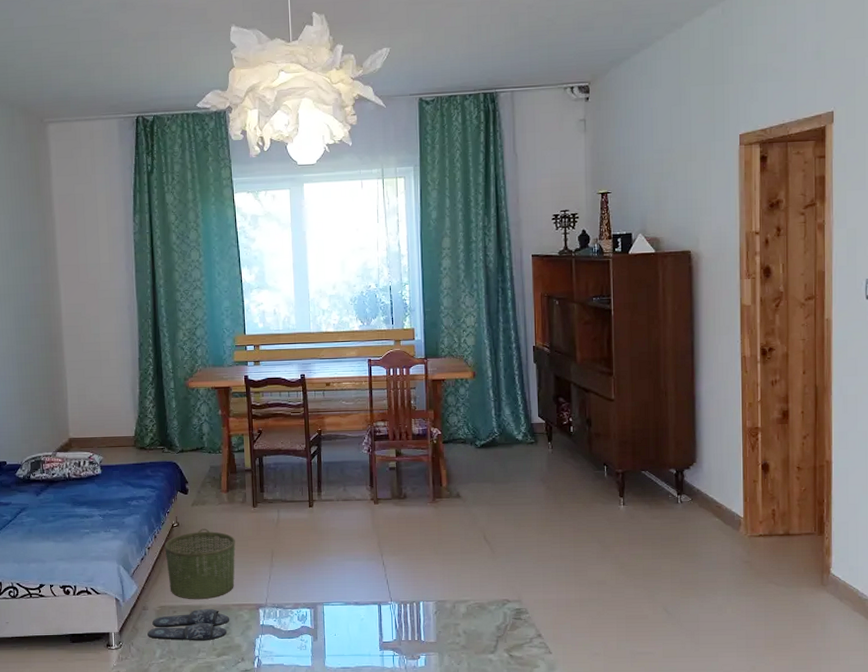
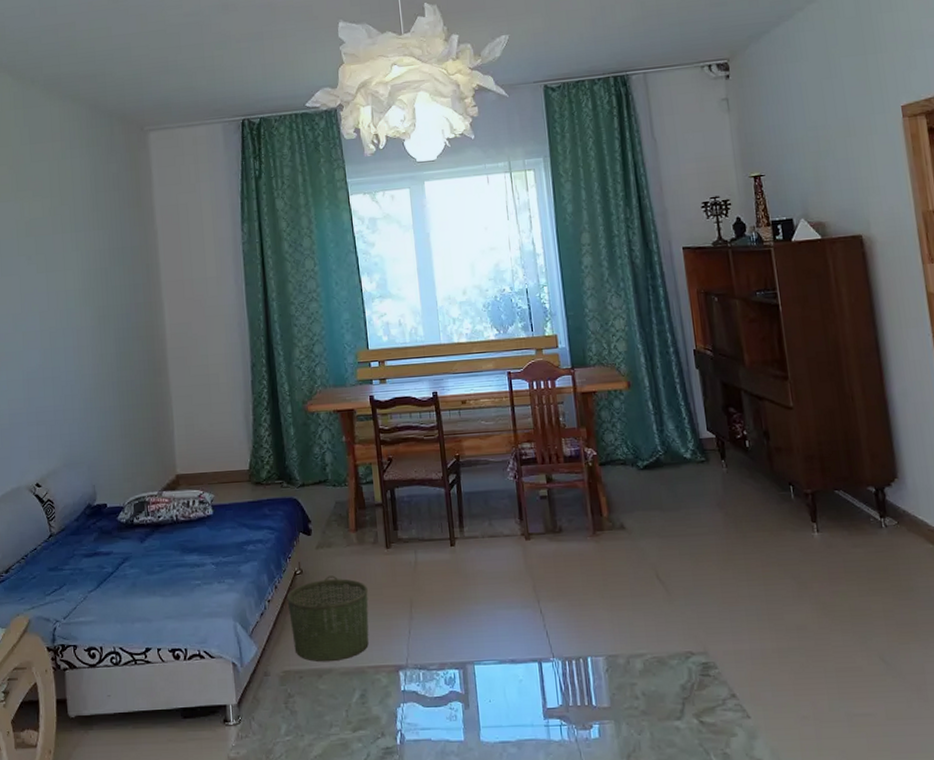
slippers: present [147,608,230,641] -> none [270,672,366,713]

